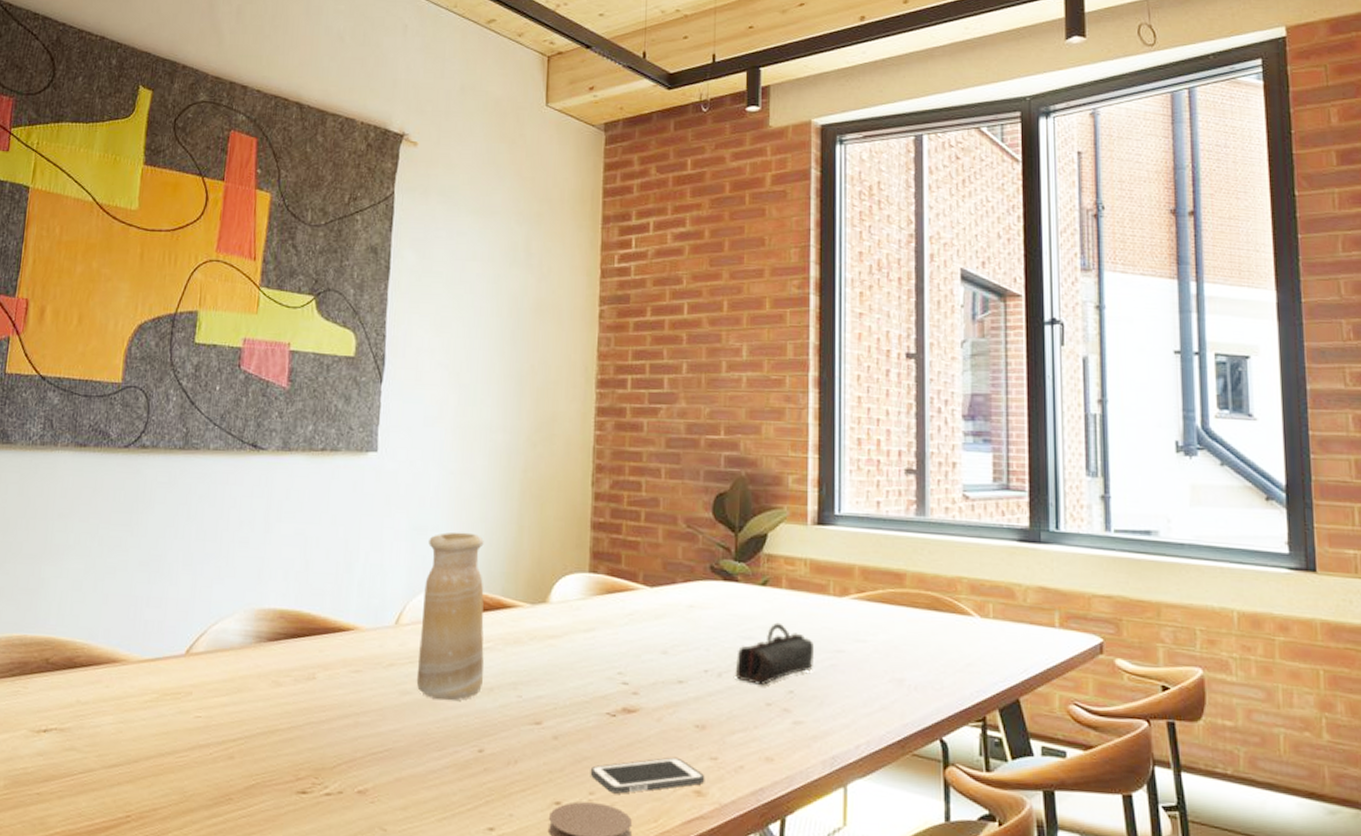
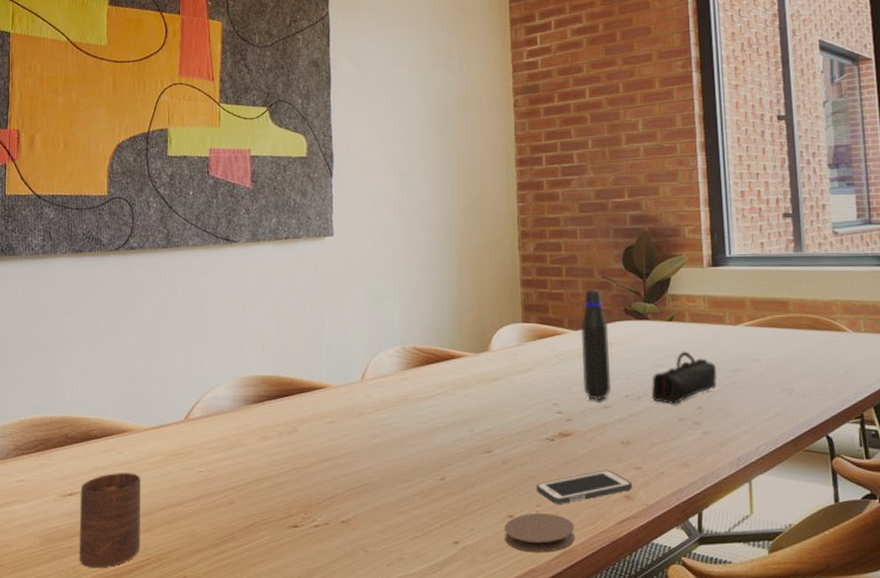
cup: none [47,709,129,822] -> present [79,473,141,568]
vase: present [416,532,484,701] -> none [383,298,439,440]
water bottle: none [656,538,690,674] -> present [581,288,611,401]

